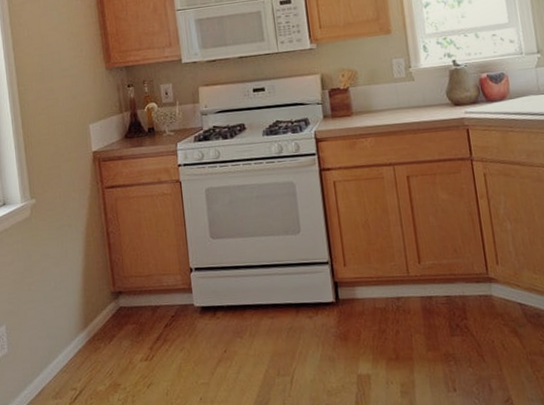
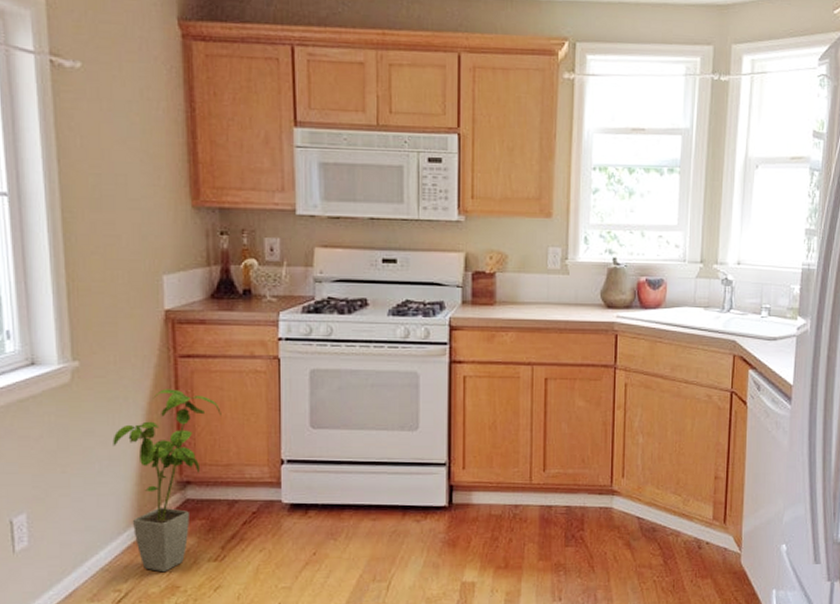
house plant: none [62,215,141,372] -> present [112,389,221,573]

